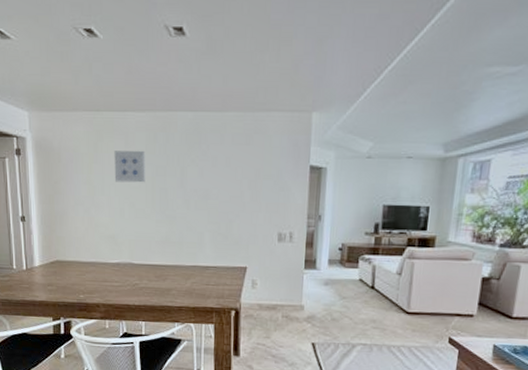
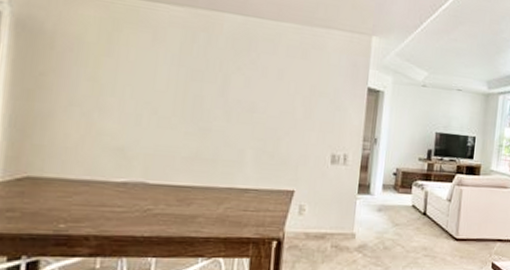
wall art: present [114,150,145,183] -> none [132,45,179,87]

